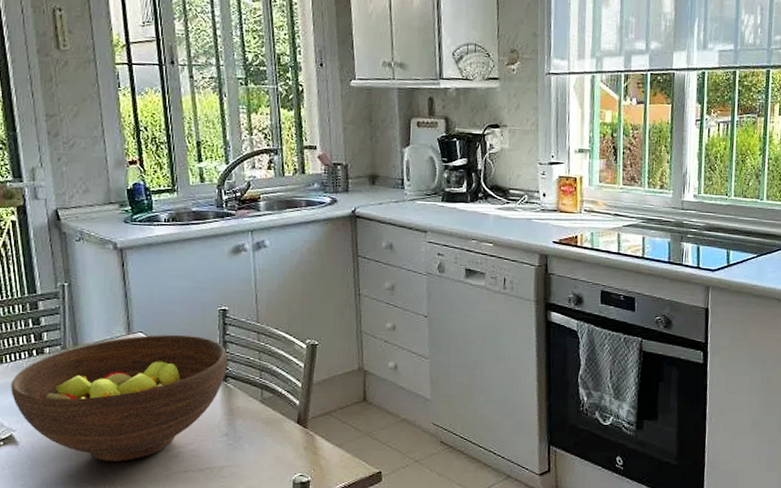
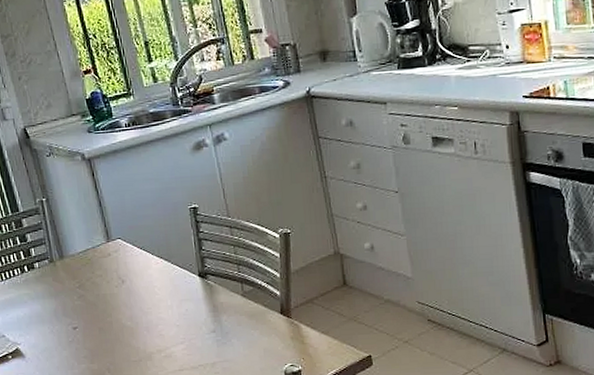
fruit bowl: present [10,334,228,461] -> none [9,236,205,366]

